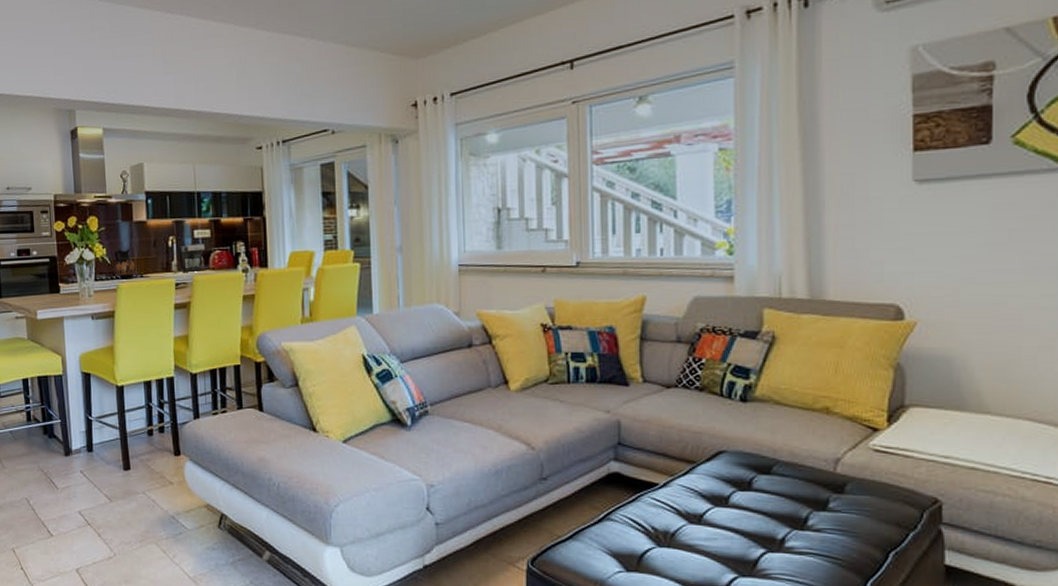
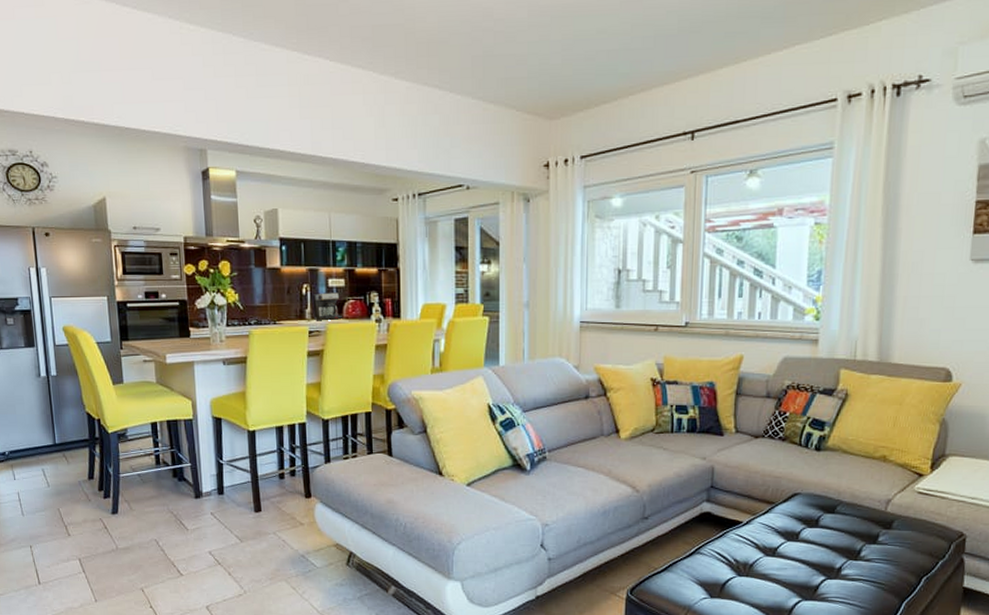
ceramic jug: present [114,248,136,280] -> none [246,295,269,326]

